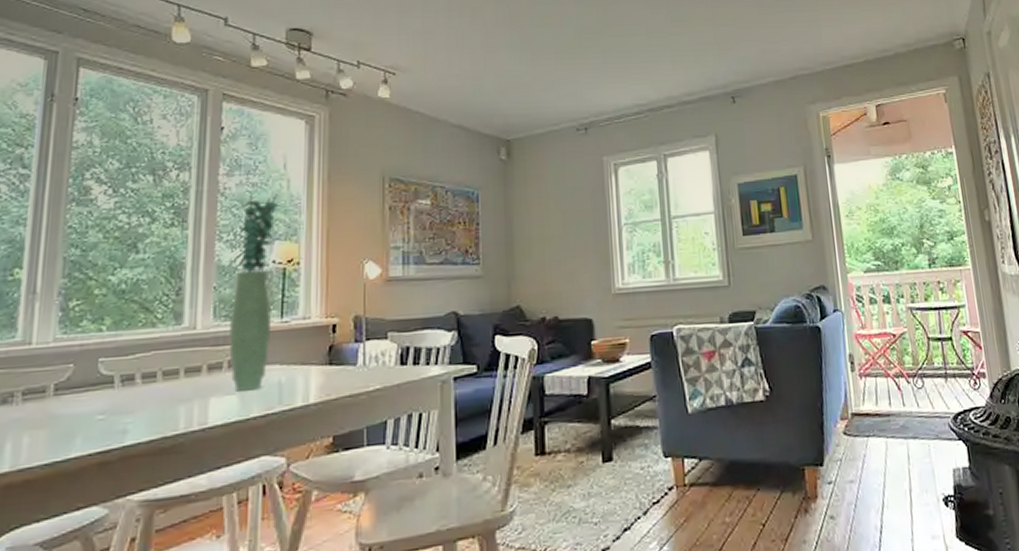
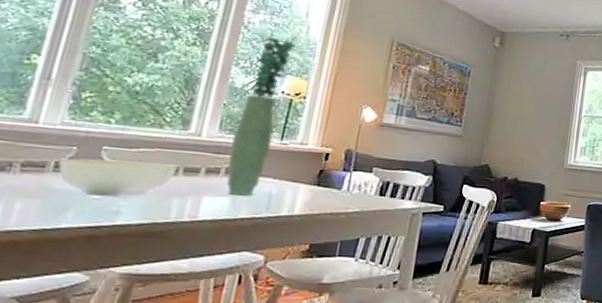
bowl: none [57,367,177,416] -> present [58,158,178,196]

